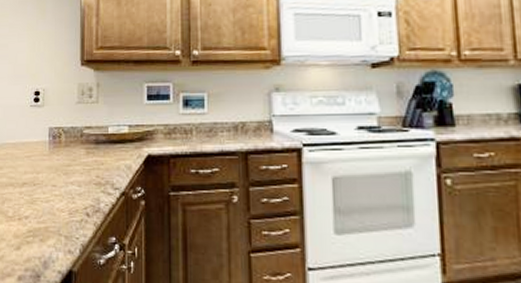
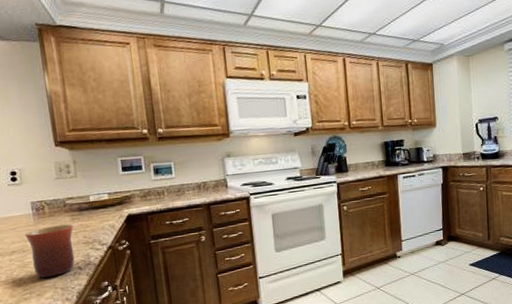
mug: none [37,158,88,220] -> present [24,224,75,278]

